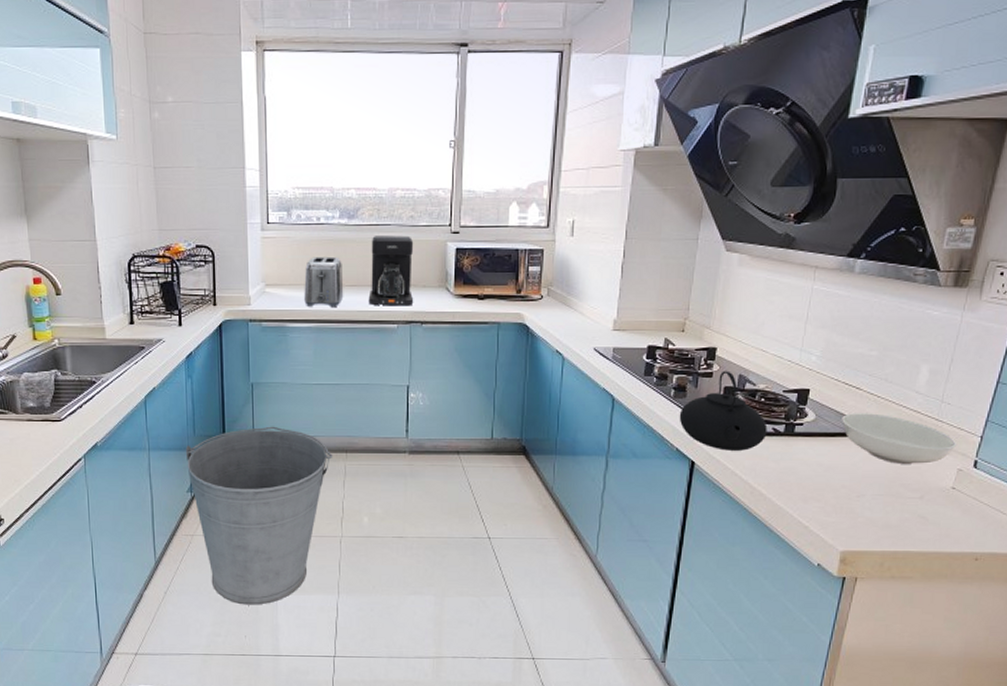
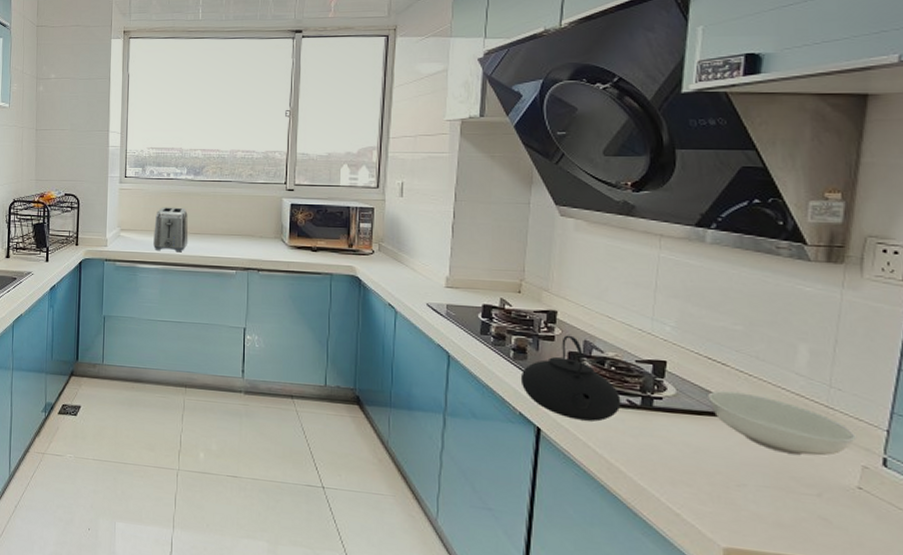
bucket: present [185,426,333,605] -> none [43,356,174,530]
coffee maker: present [368,235,414,306] -> none [210,191,252,254]

